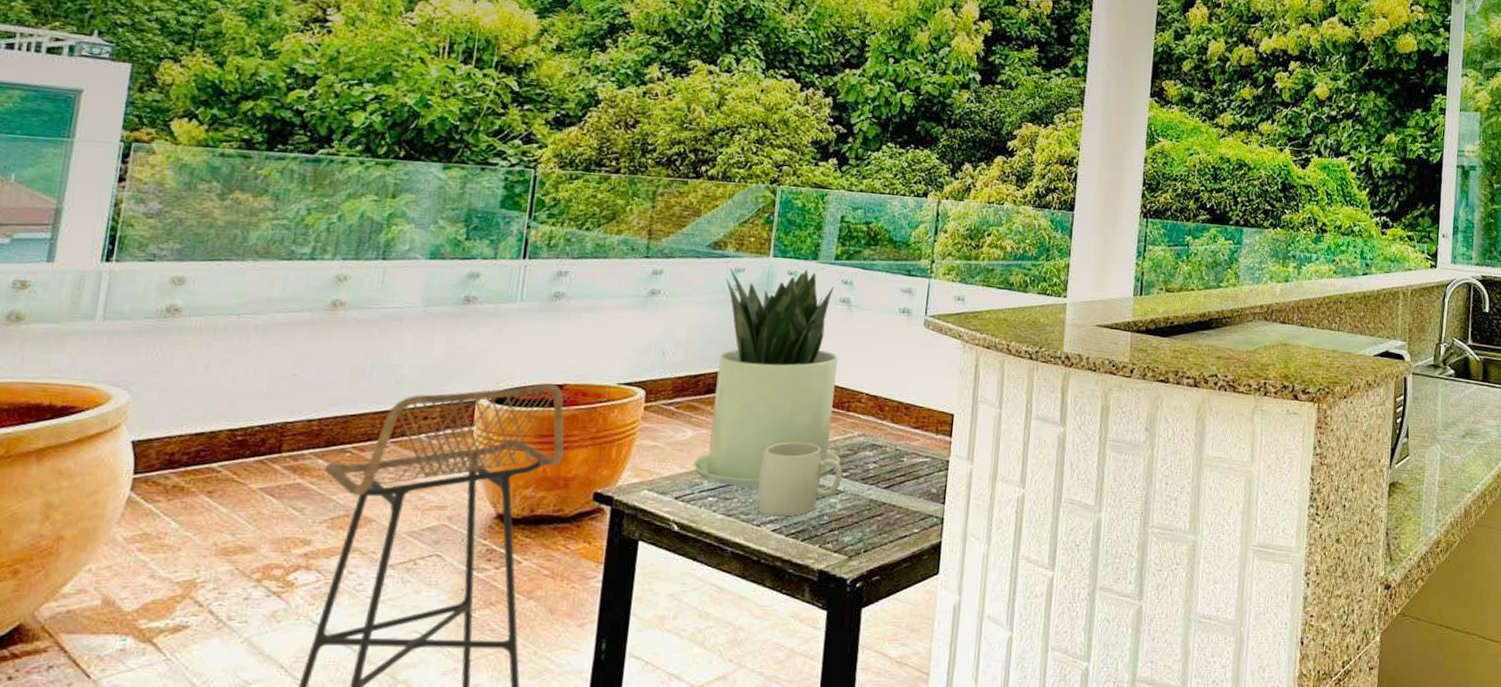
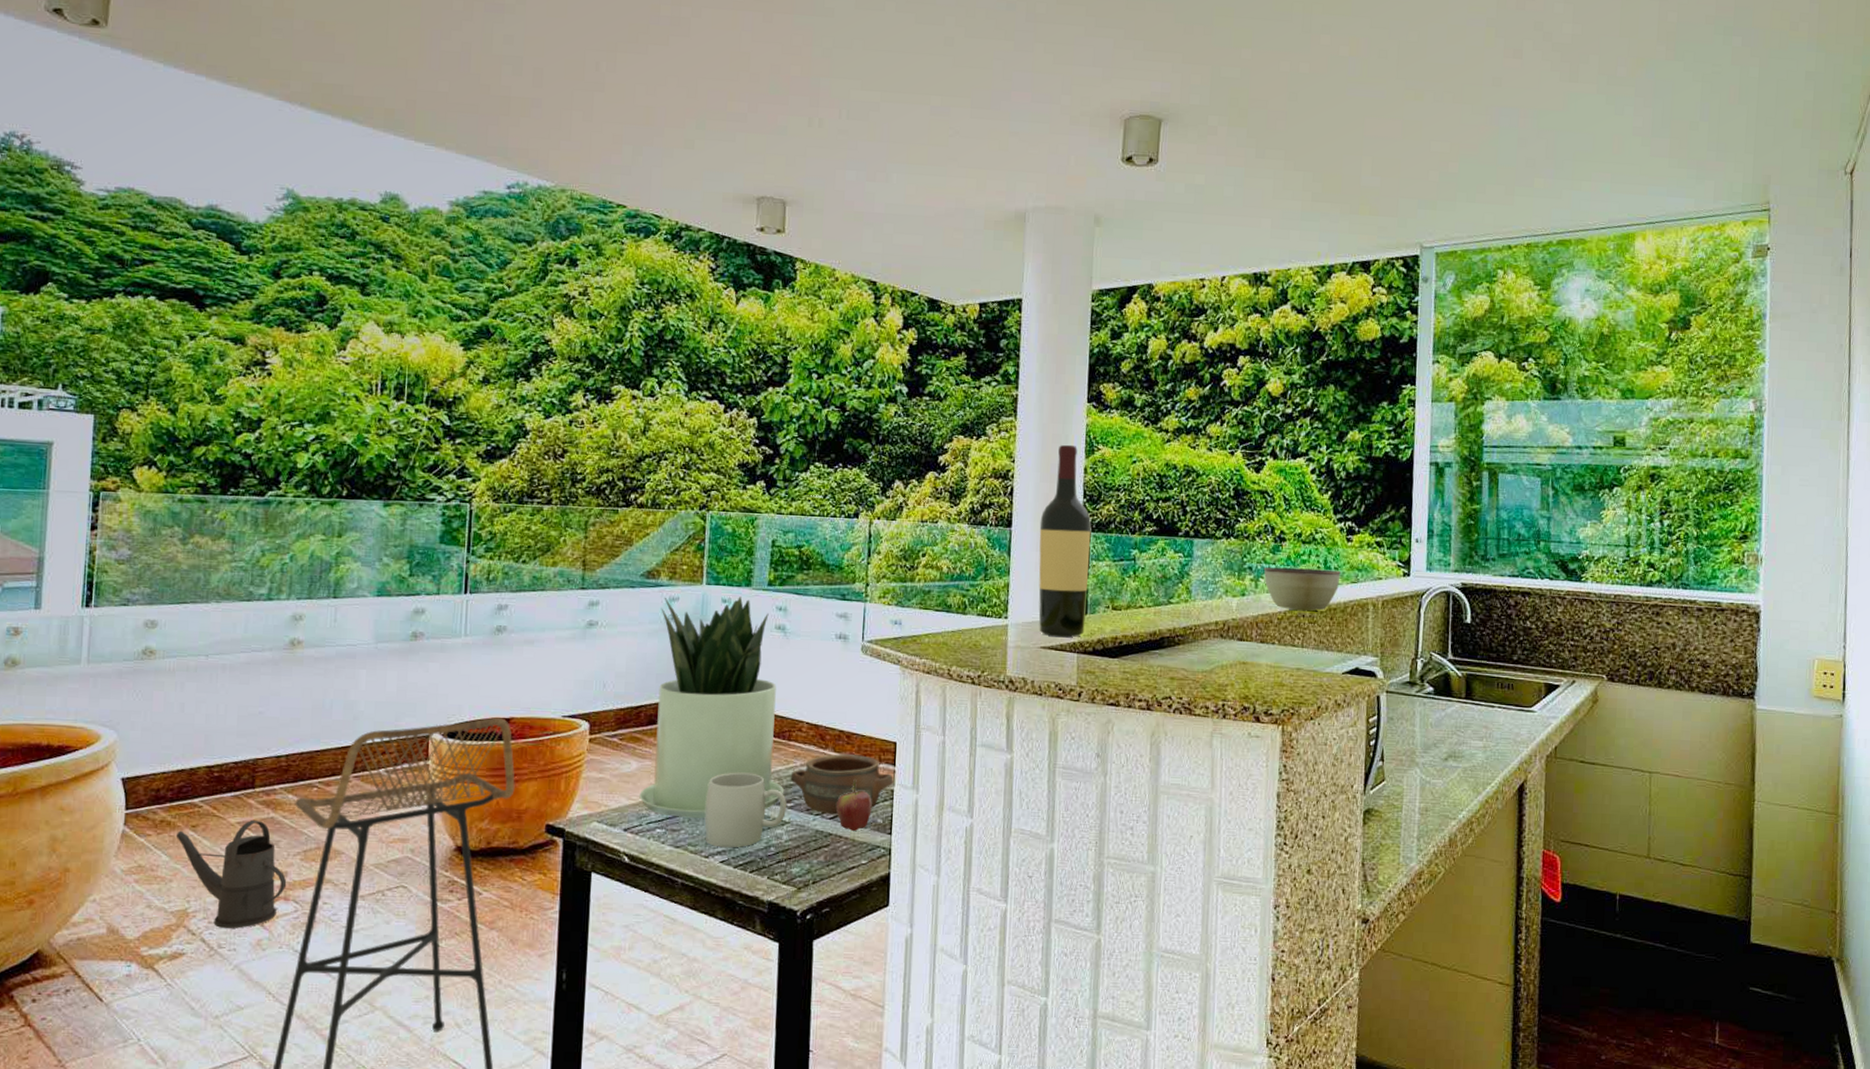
watering can: none [188,486,310,599] -> present [175,820,287,929]
pottery: none [847,425,949,485] -> present [790,754,893,815]
fruit: none [891,445,927,500] -> present [836,775,872,831]
wine bottle: none [1096,135,1150,317] -> present [1038,444,1092,637]
bowl: none [1306,255,1375,298] -> present [1263,567,1341,611]

